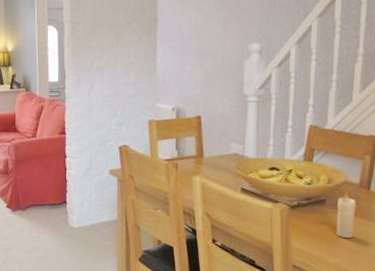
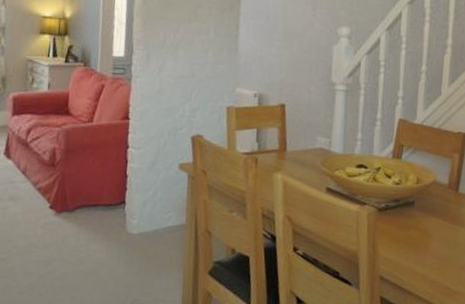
candle: present [336,191,356,239] -> none [424,192,445,246]

